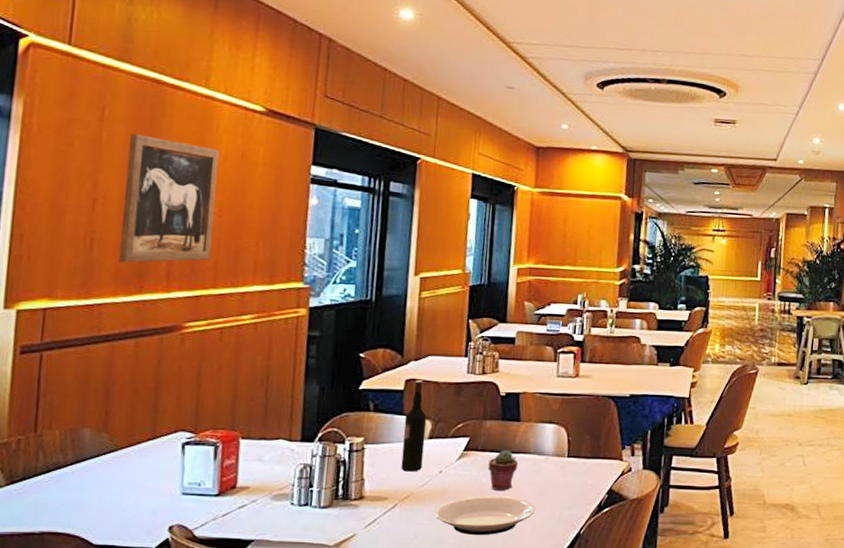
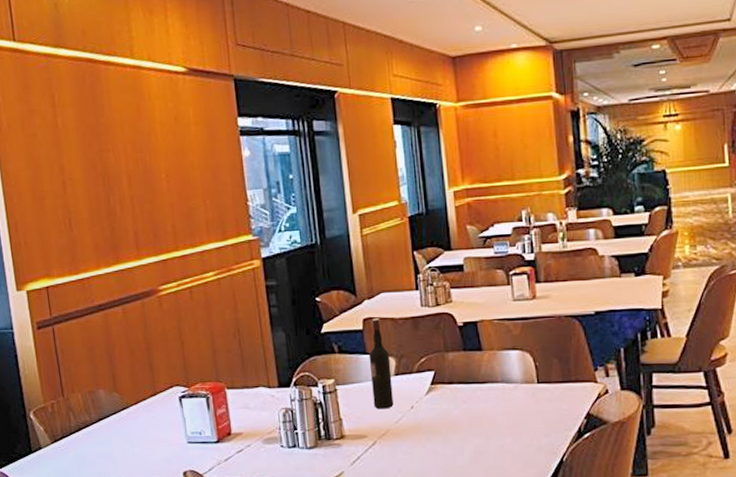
wall art: present [119,134,220,263] -> none [80,114,168,237]
plate: present [435,496,535,536] -> none [414,427,512,468]
potted succulent: present [488,450,519,490] -> none [457,381,488,422]

